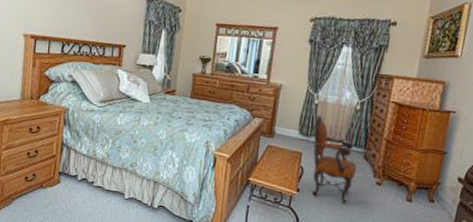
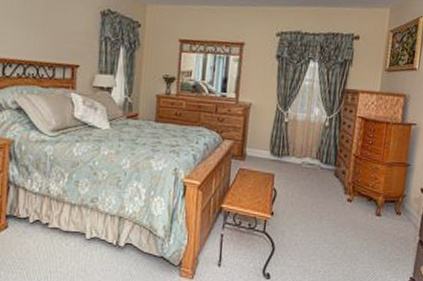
armchair: present [312,114,357,204] -> none [284,133,329,224]

